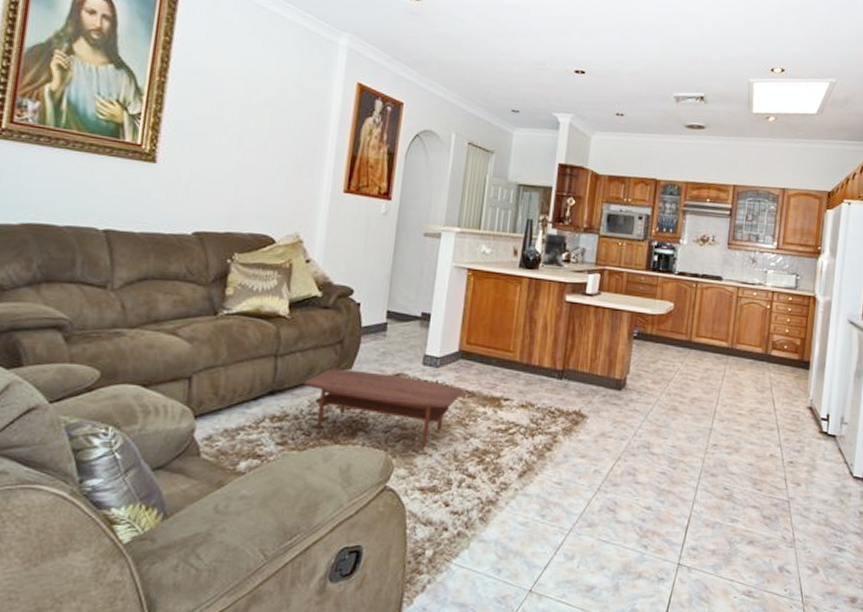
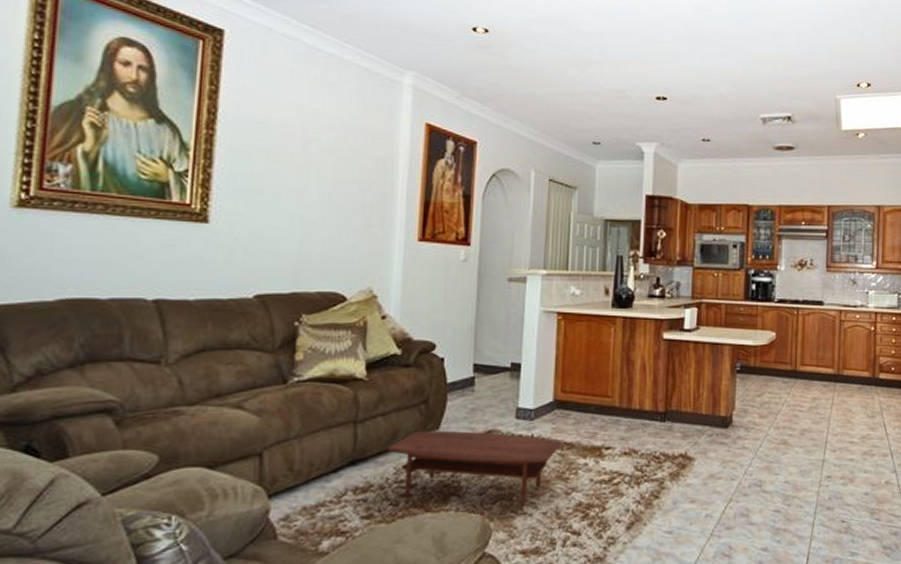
coffee maker: present [541,232,566,268] -> none [634,268,660,305]

